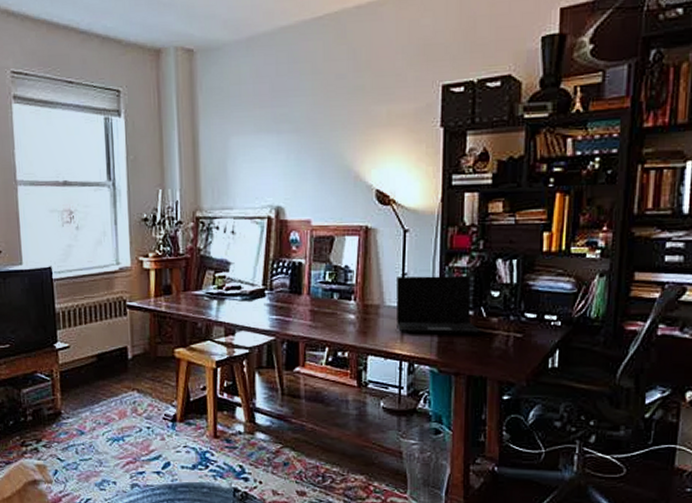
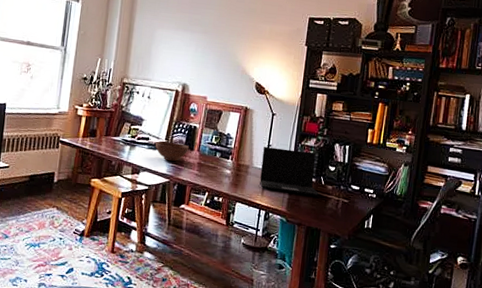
bowl: none [251,288,296,312] -> present [155,141,189,161]

